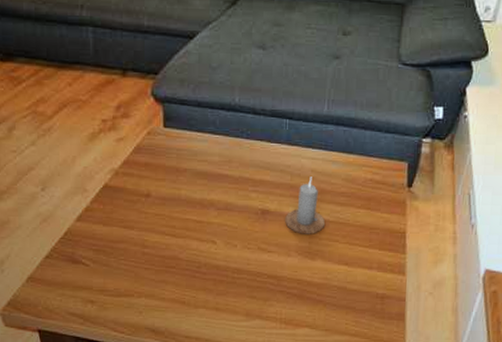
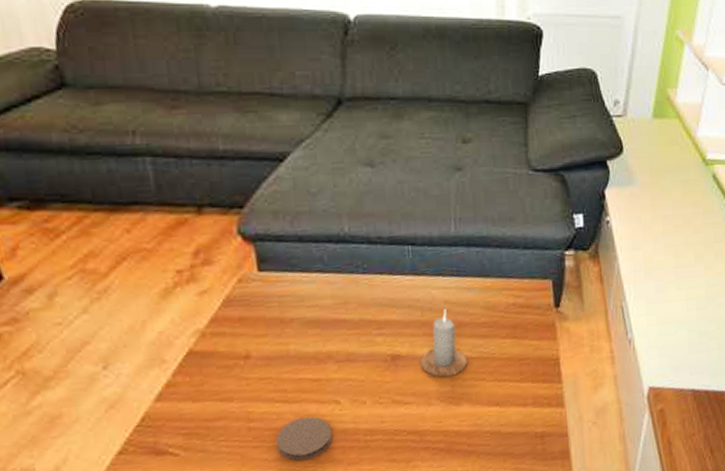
coaster: none [163,251,208,286] -> present [275,416,333,462]

